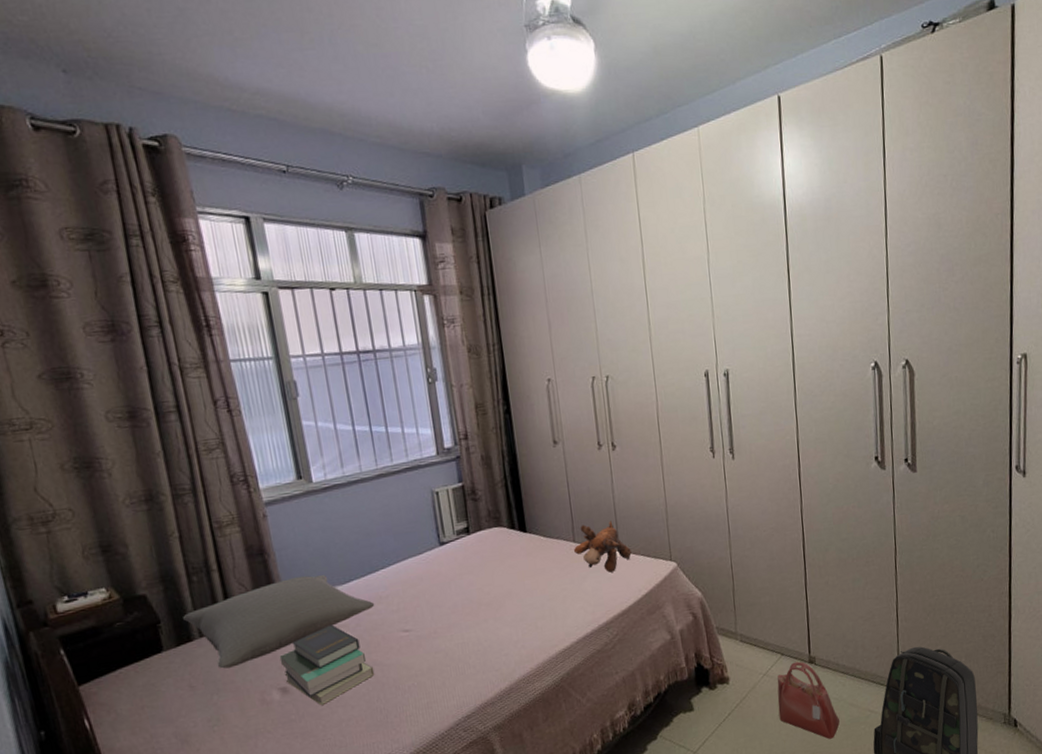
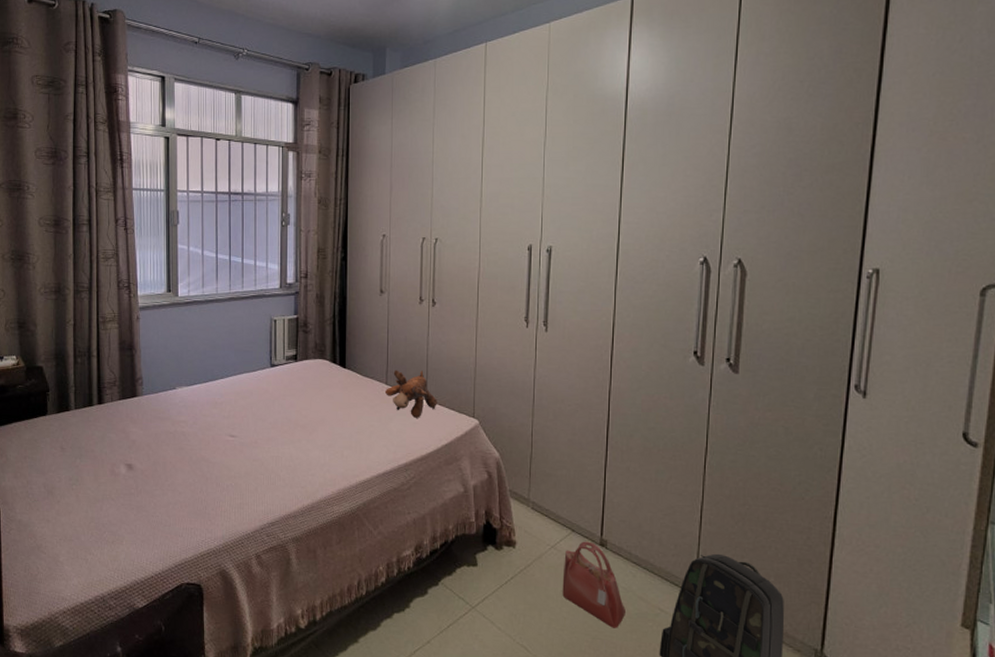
pillow: present [183,575,375,669] -> none [66,373,211,439]
books: present [279,625,375,706] -> none [130,419,202,487]

